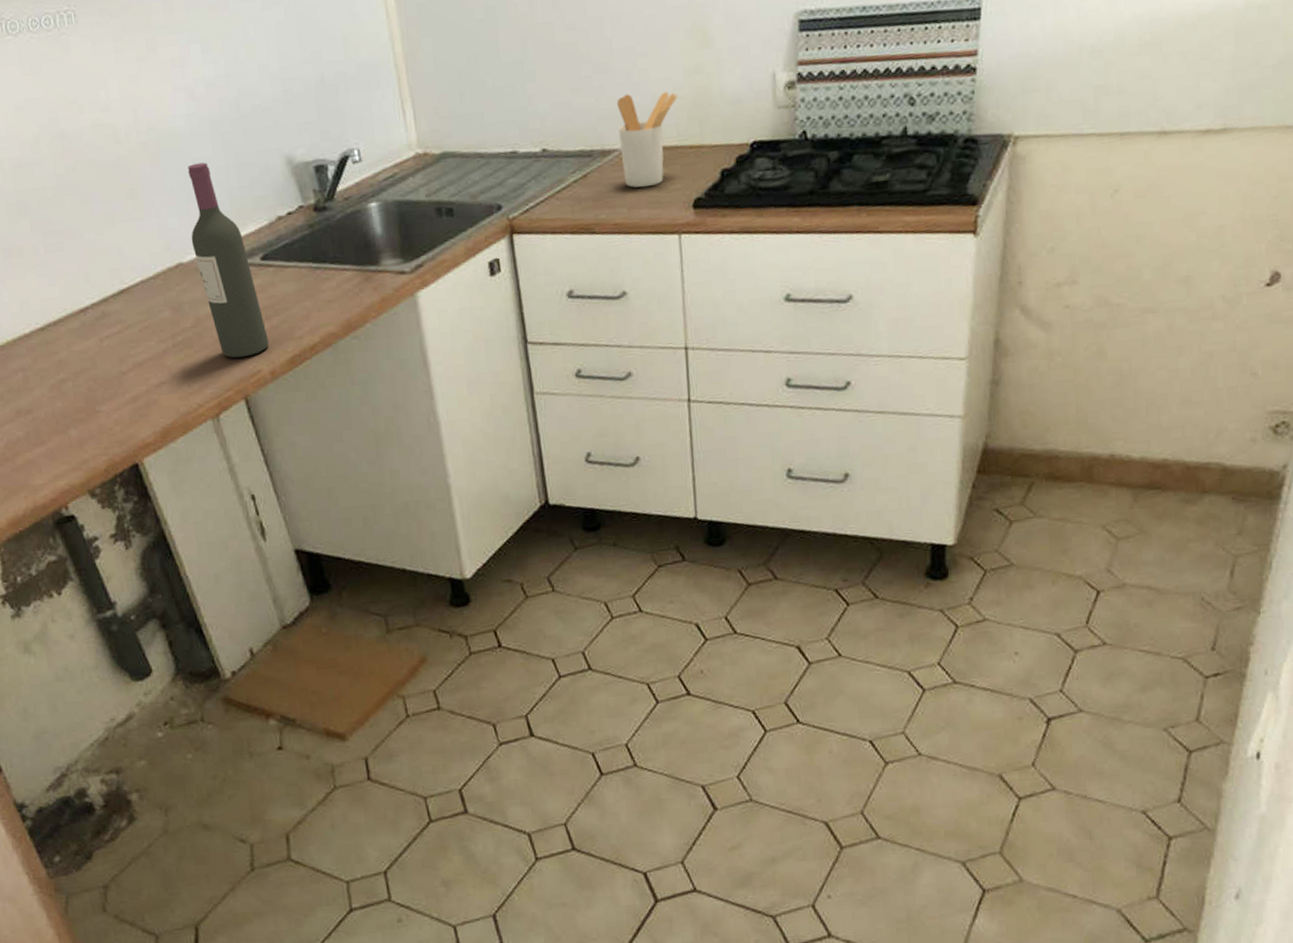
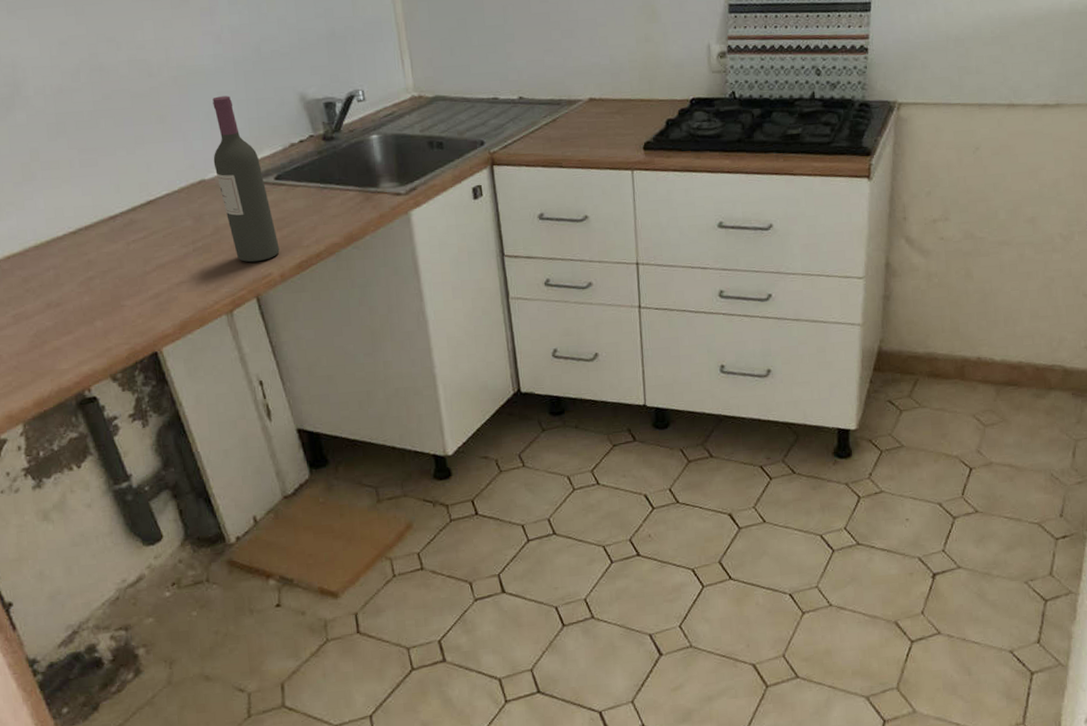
utensil holder: present [616,91,678,188] -> none [581,55,632,132]

